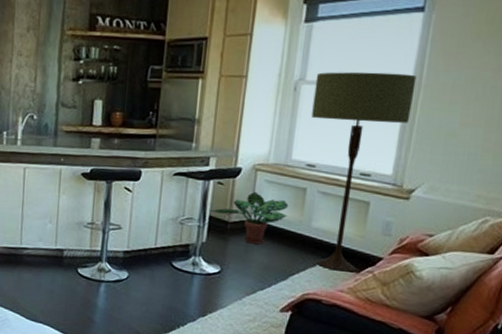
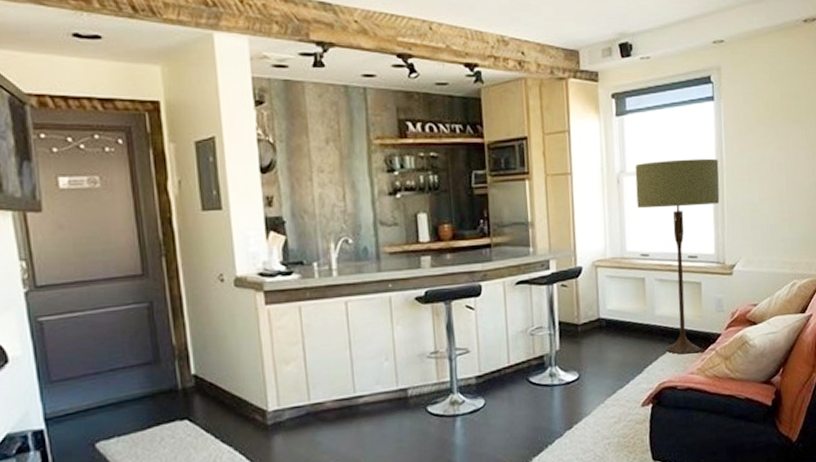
potted plant: present [210,191,289,245] -> none [558,289,632,343]

